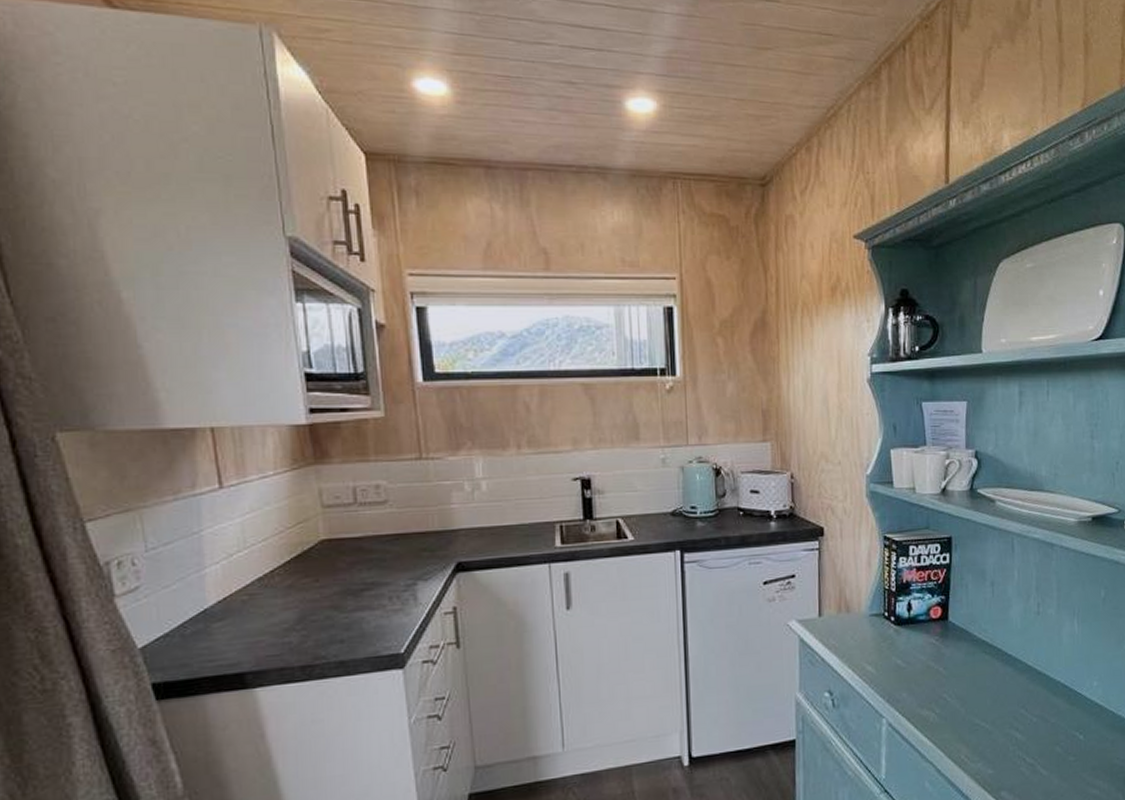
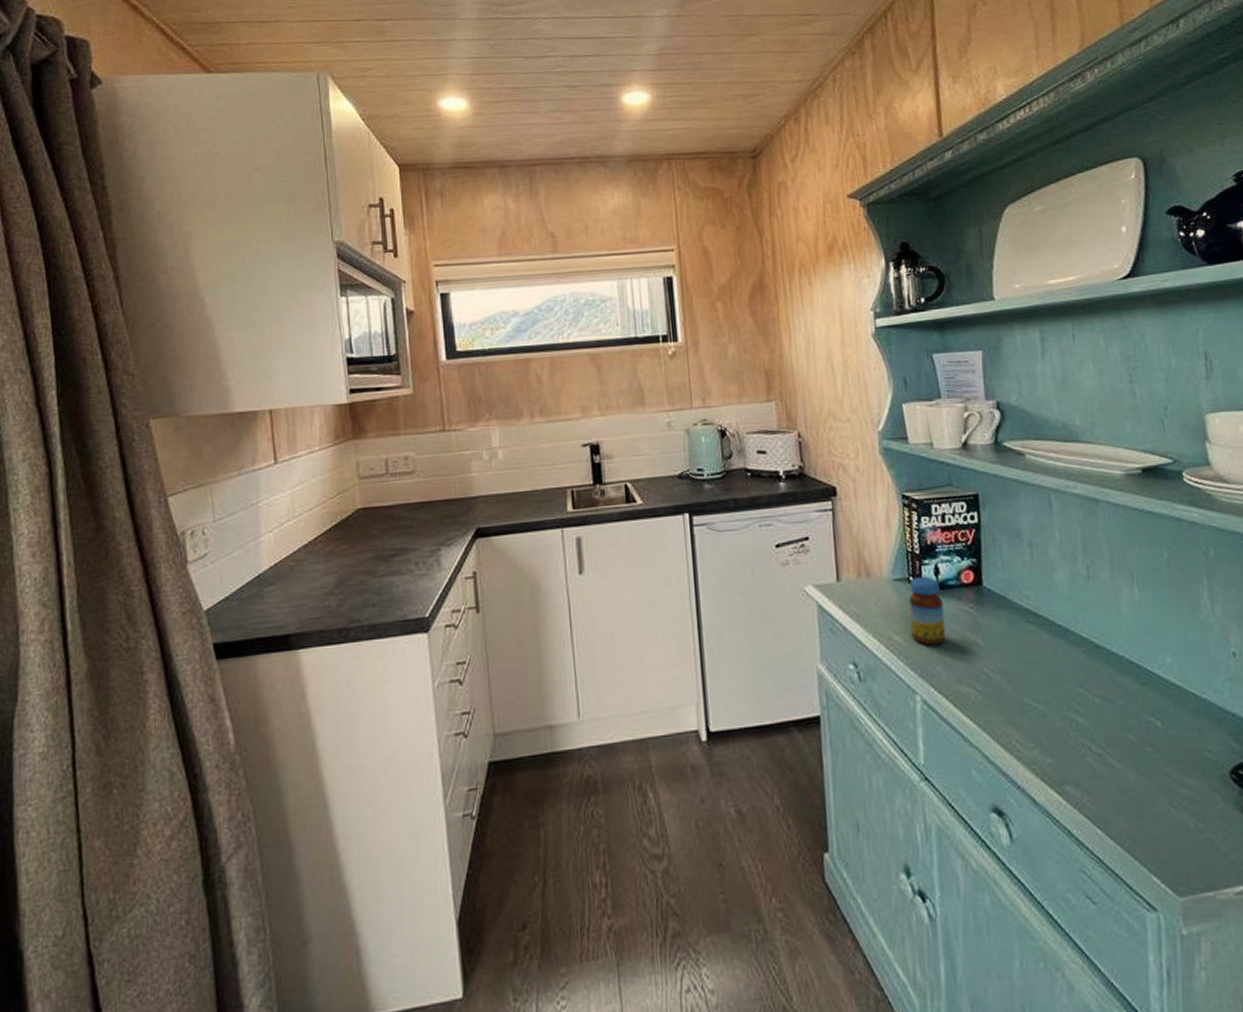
jar: none [882,612,913,675] -> present [908,576,946,646]

